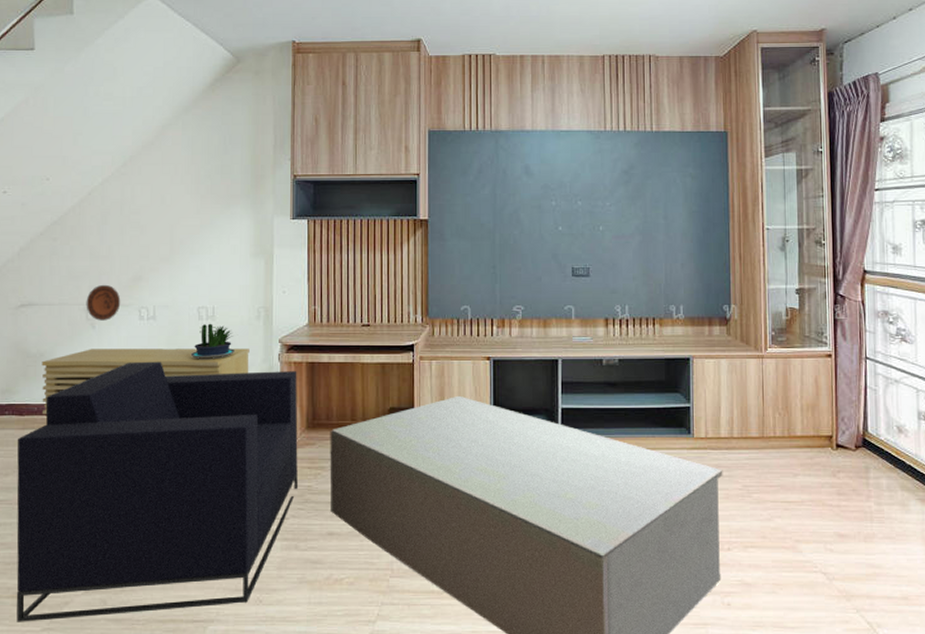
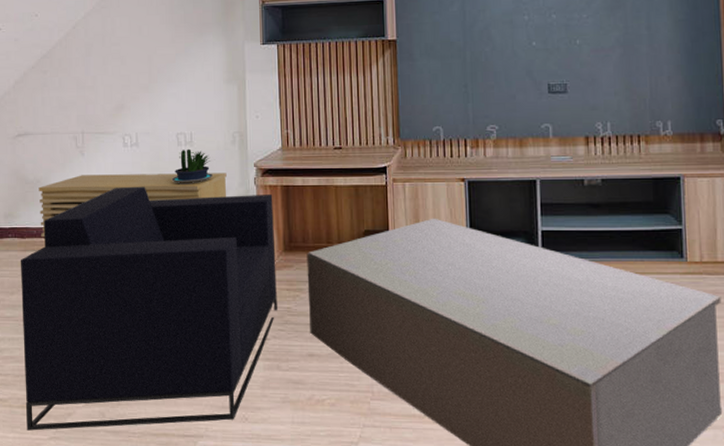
decorative plate: present [86,284,121,321] -> none [75,113,106,148]

